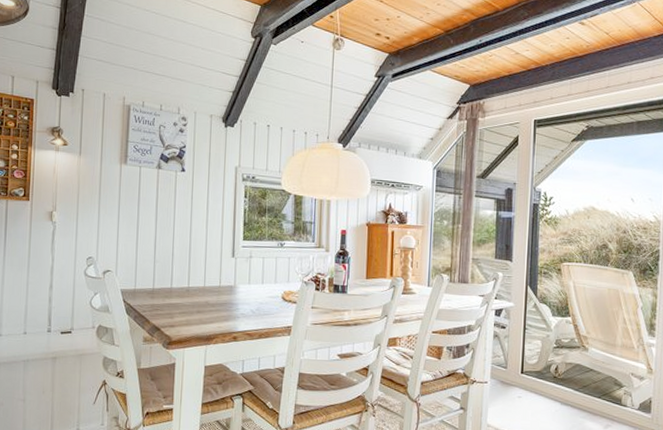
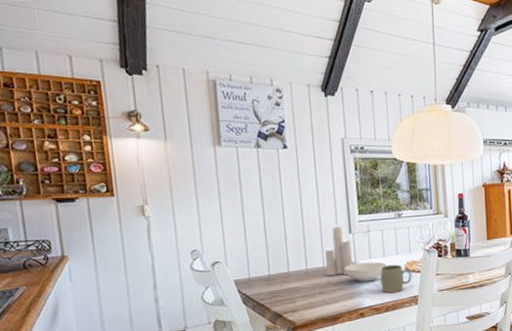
candle: none [206,248,233,297] -> present [324,225,353,276]
bowl: none [224,287,264,307] -> present [345,262,387,282]
mug: none [256,292,288,321] -> present [380,264,412,293]

